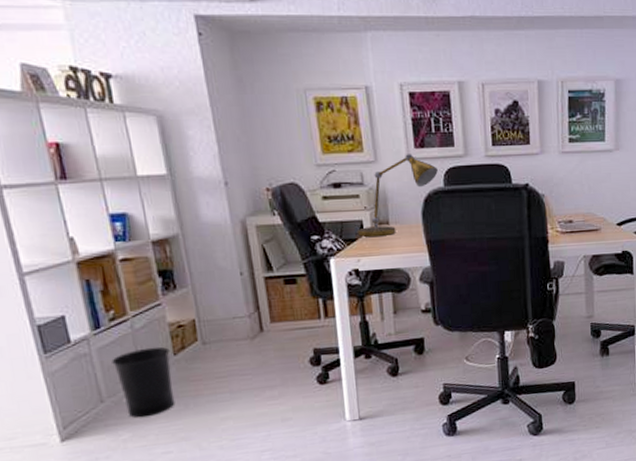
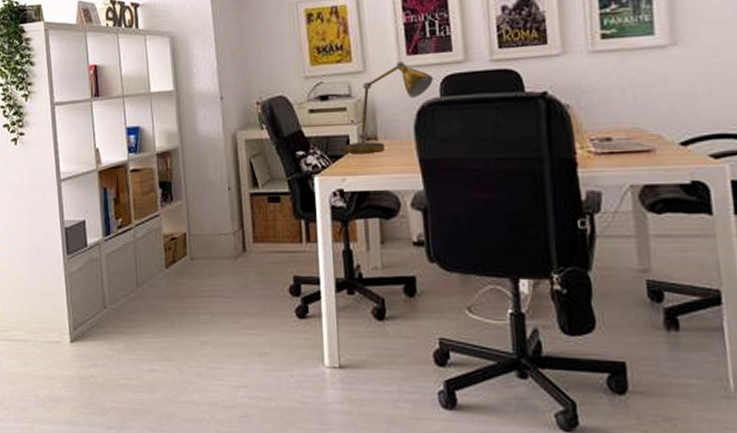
waste bin: present [111,347,175,417] -> none [116,258,163,328]

